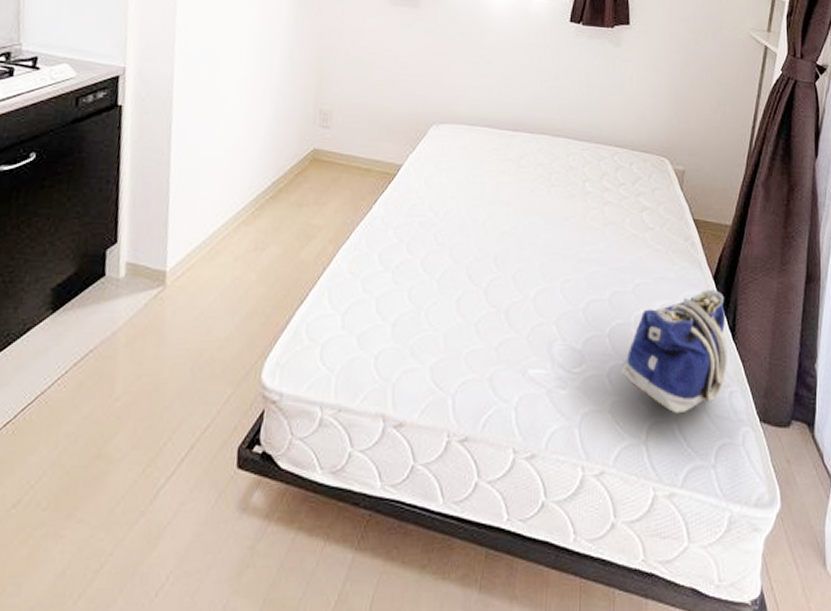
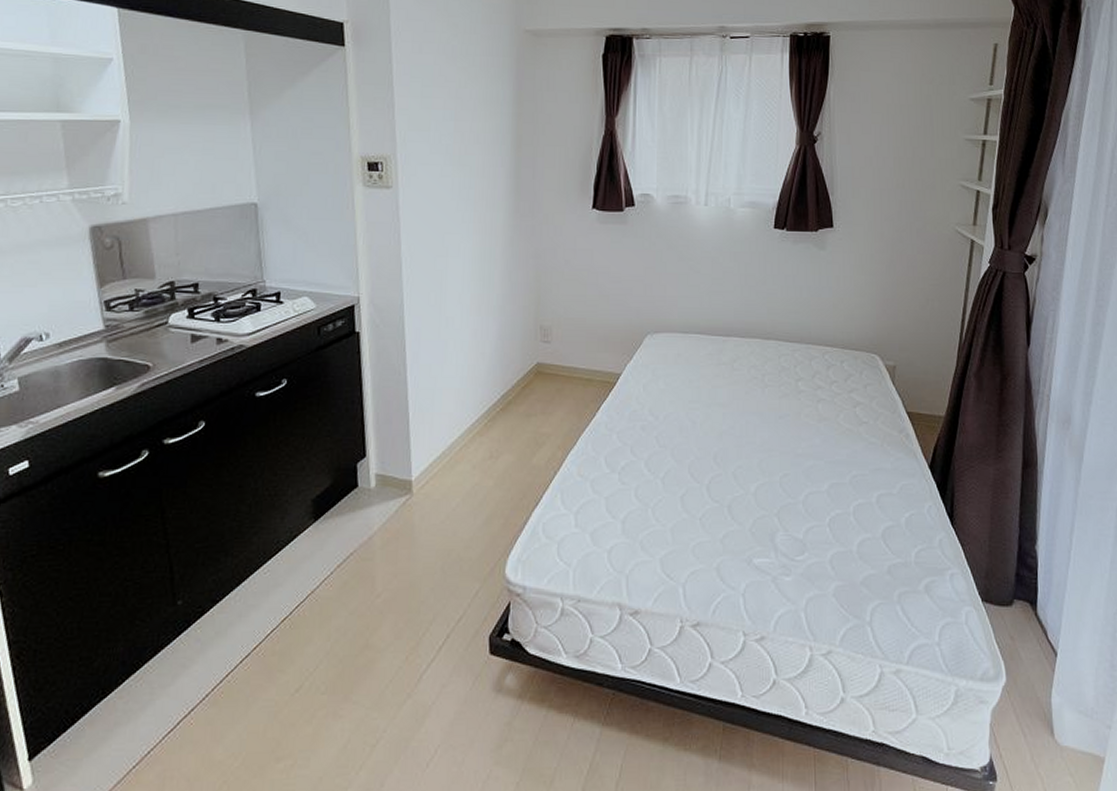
tote bag: present [621,290,728,414] -> none [843,479,948,596]

